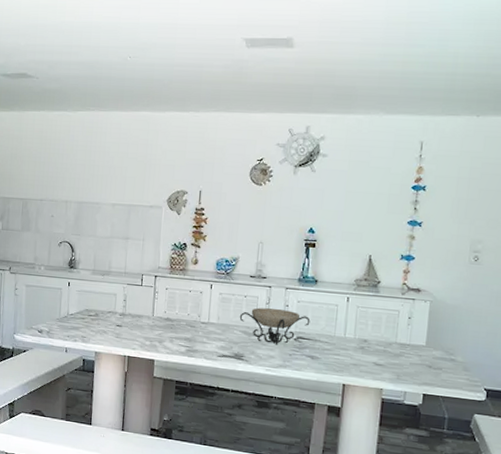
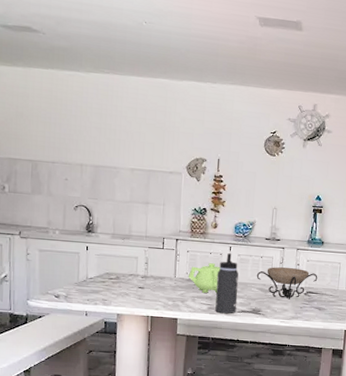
teapot: none [166,302,201,334] -> present [188,263,221,293]
thermos bottle: none [194,291,221,358] -> present [215,253,239,314]

